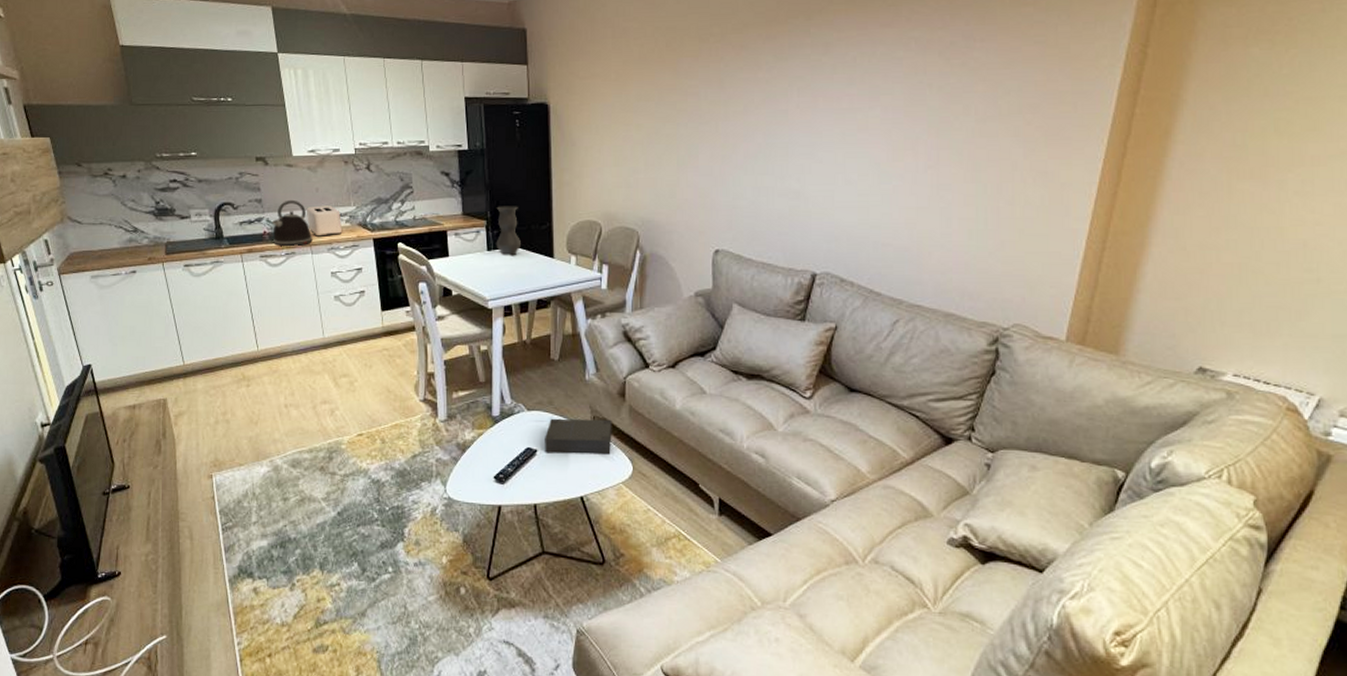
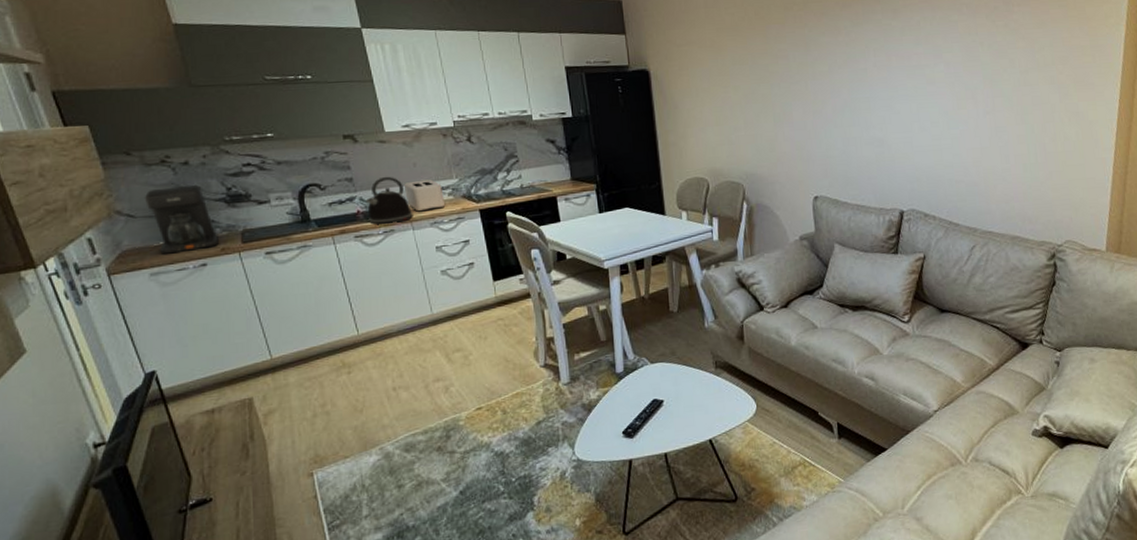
coffee maker: none [89,198,147,259] -> present [144,185,219,254]
vase: present [496,206,521,256] -> none [605,168,632,217]
game console: present [545,418,612,455] -> none [670,362,735,402]

